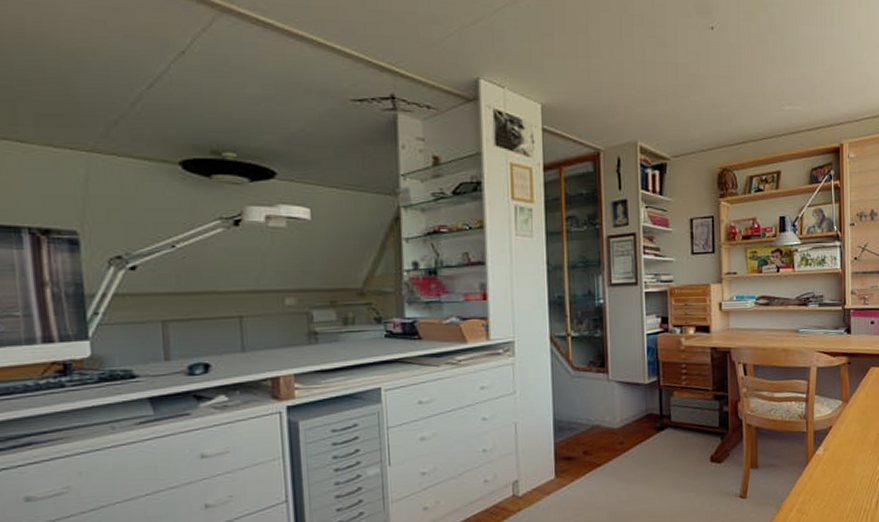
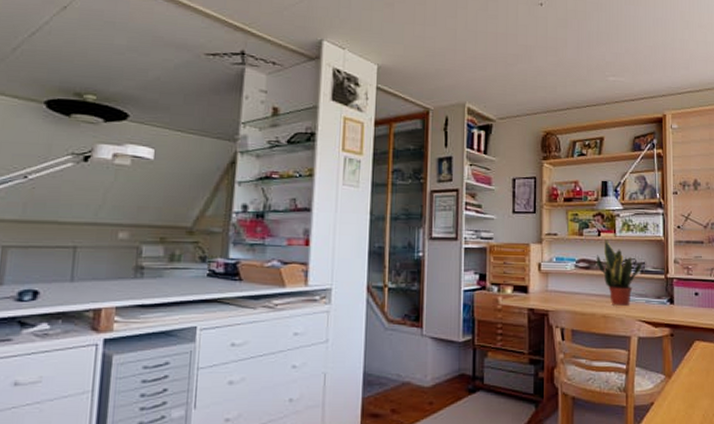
potted plant: none [775,275,821,340] -> present [596,239,642,307]

